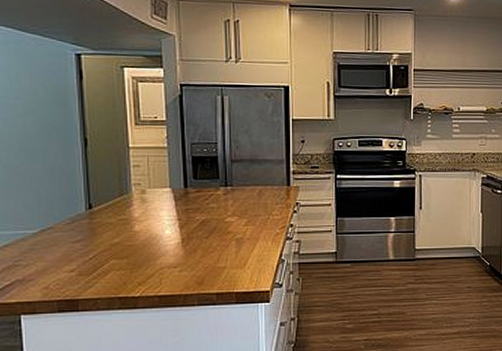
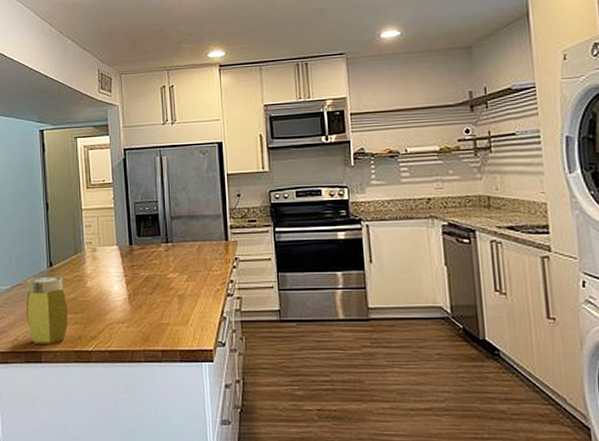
jar: none [59,218,110,292] -> present [26,275,67,344]

